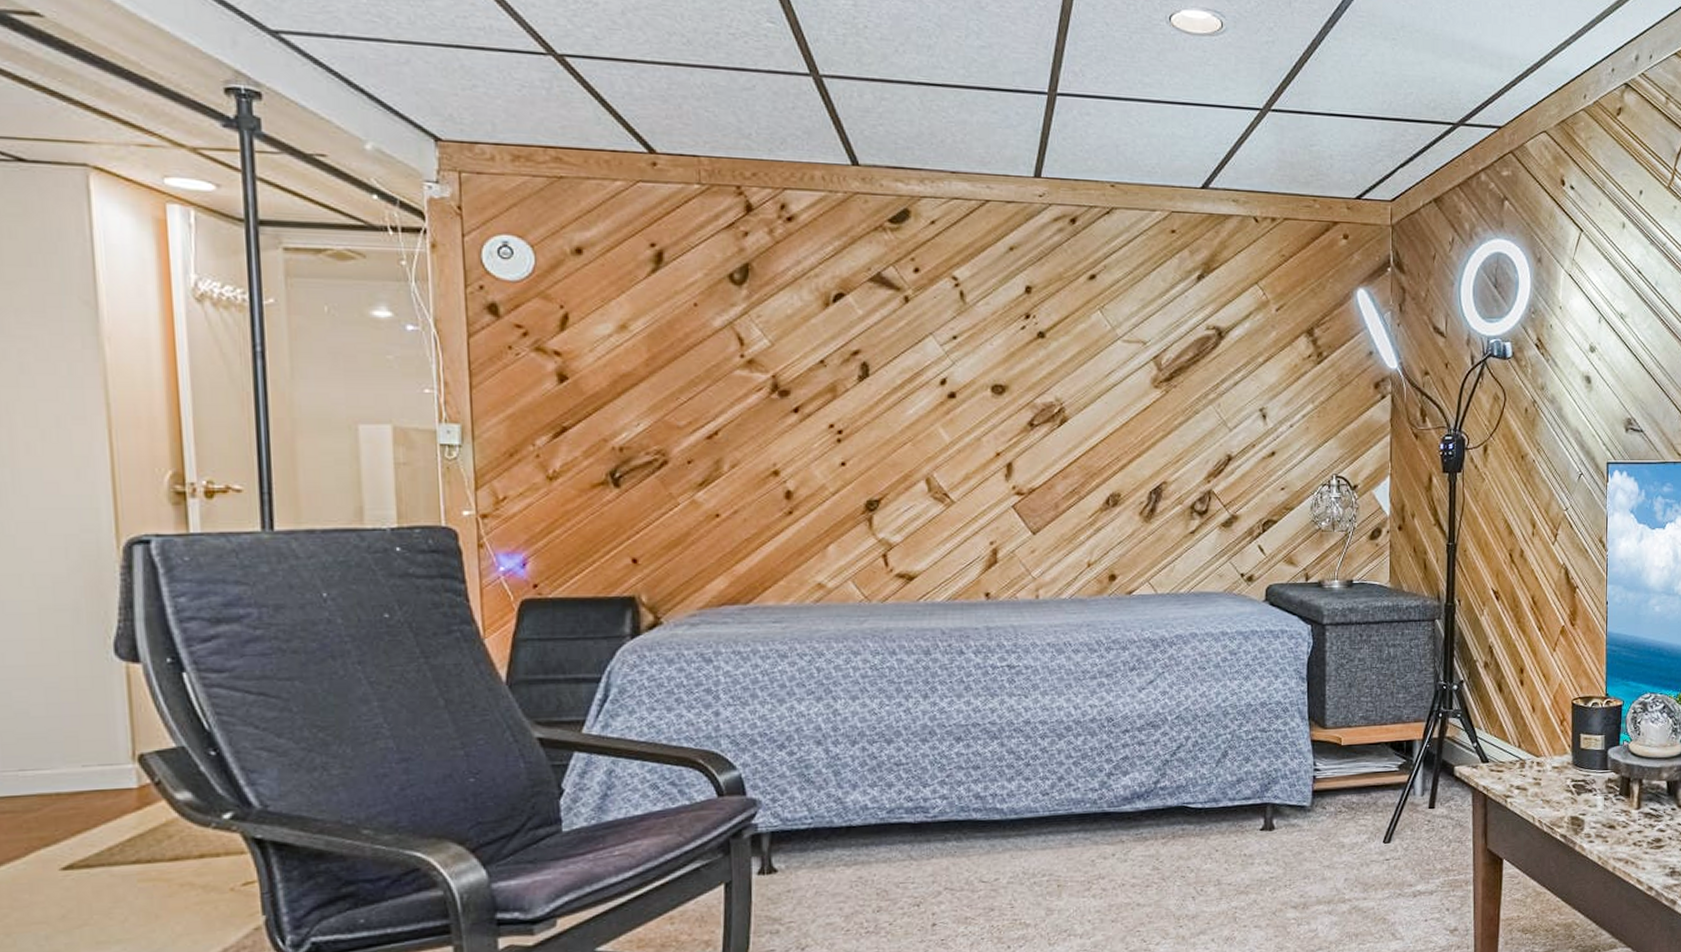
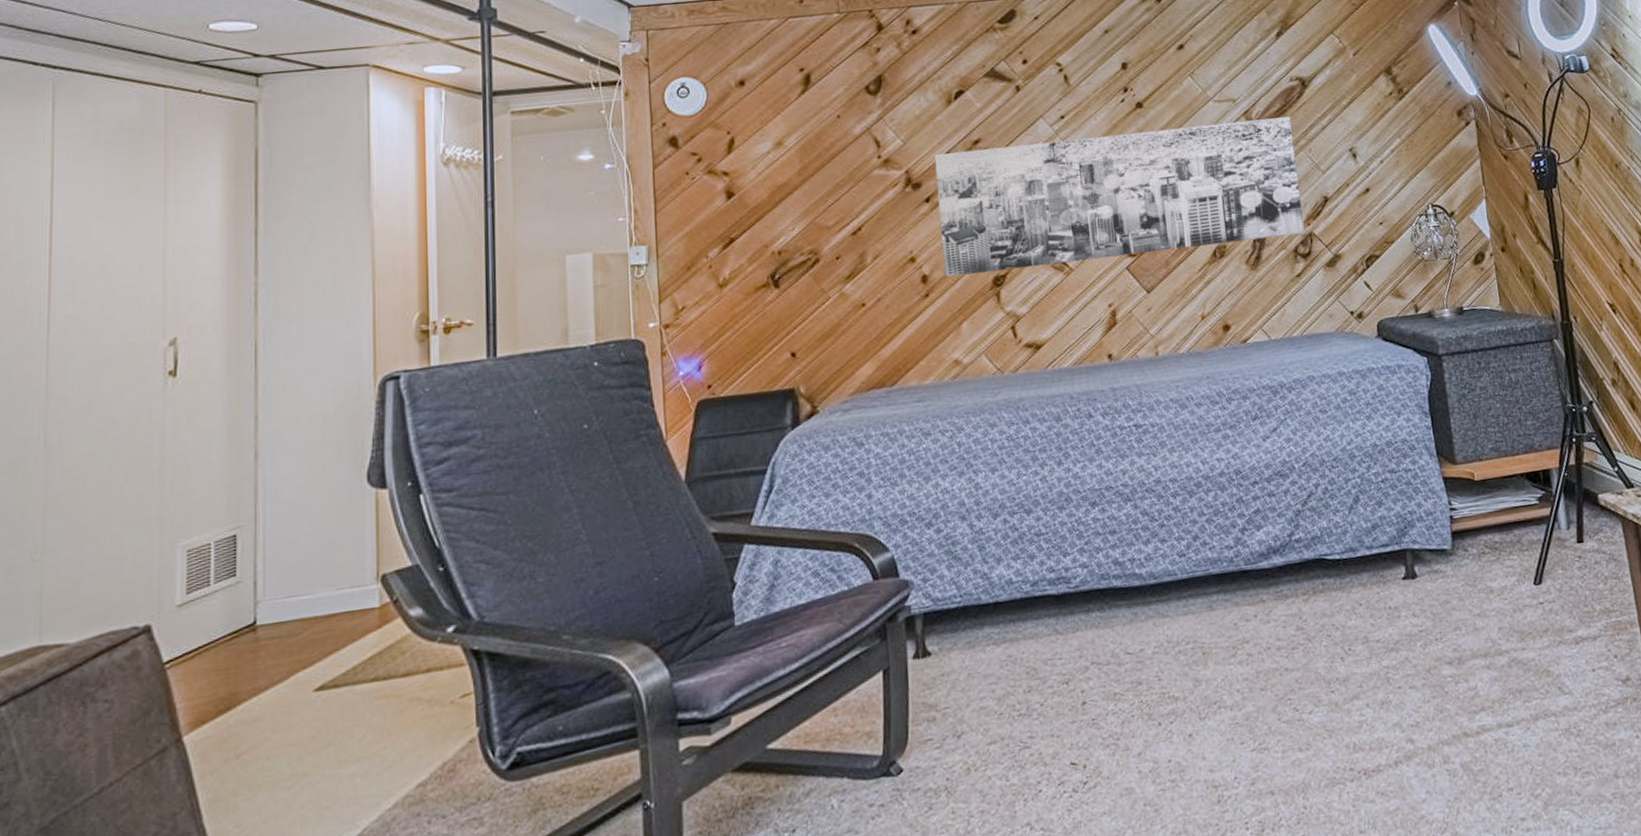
wall art: none [806,360,1204,495] -> present [934,117,1305,277]

